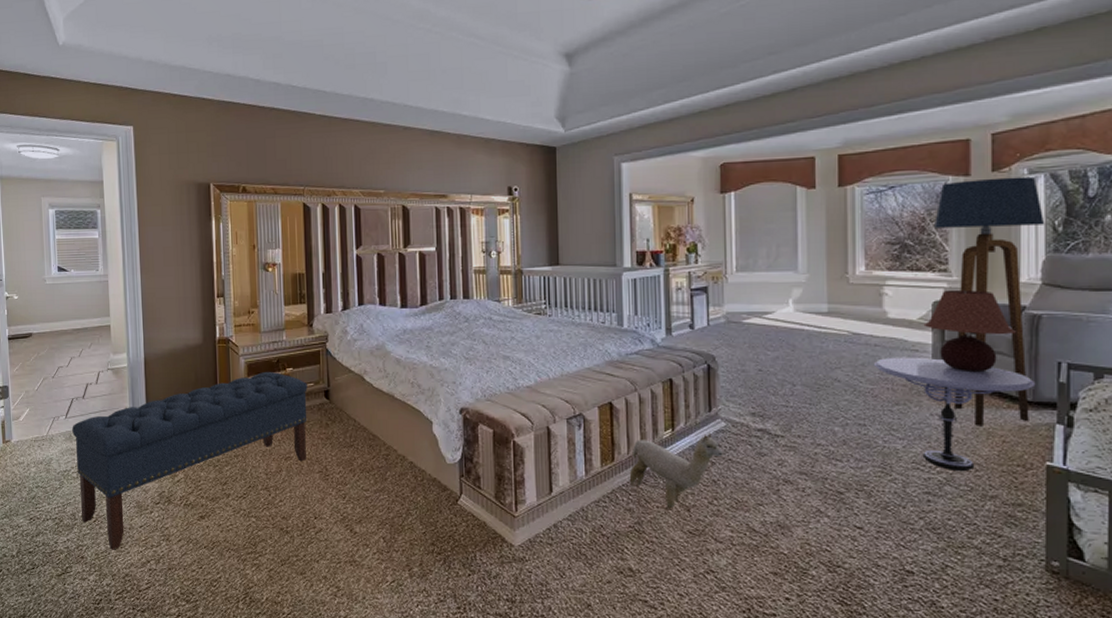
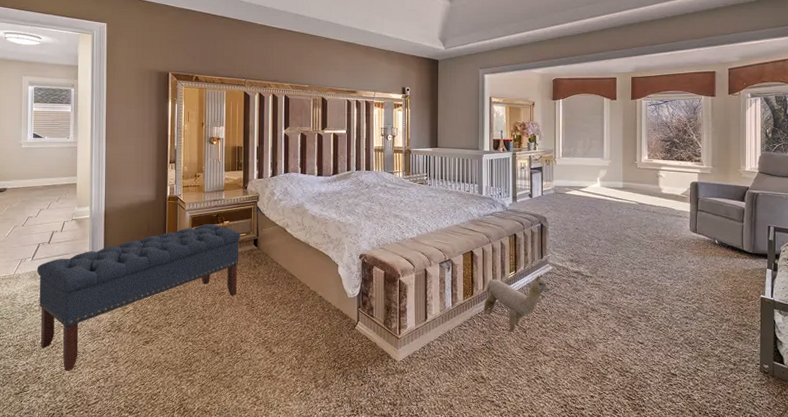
side table: present [873,357,1036,472] -> none [652,220,755,302]
table lamp: present [923,289,1016,373] -> none [685,174,742,233]
floor lamp: present [935,176,1045,428] -> none [693,99,761,271]

